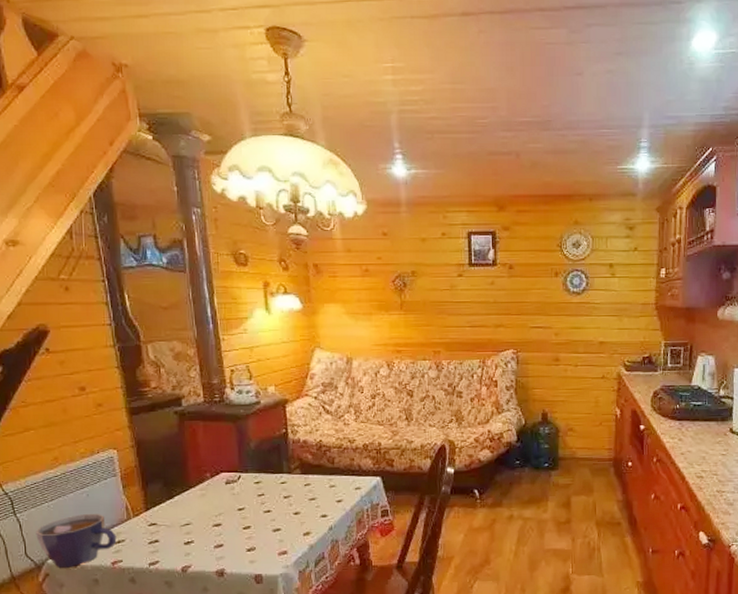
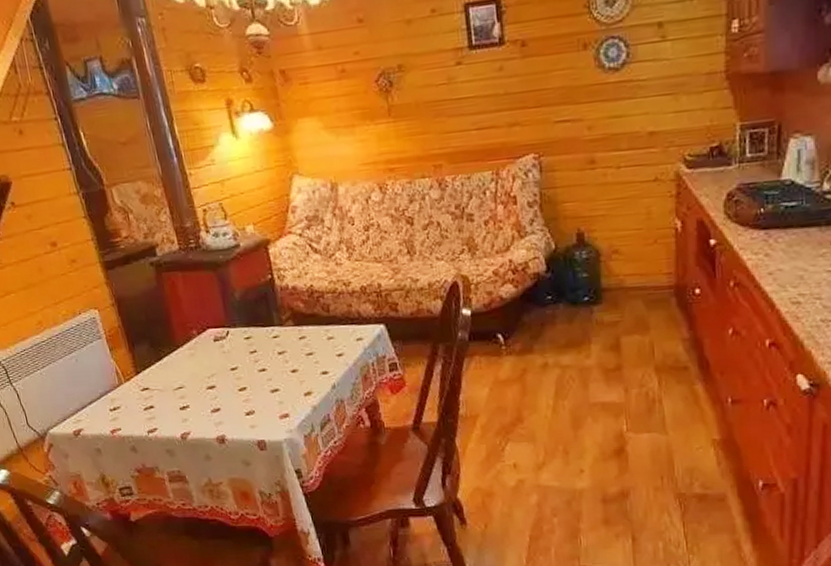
cup: present [36,513,117,568] -> none [33,379,113,438]

